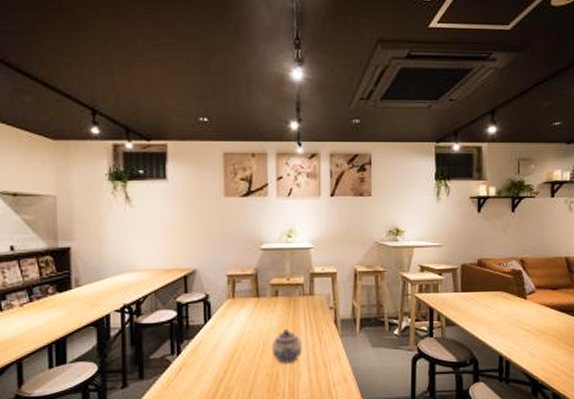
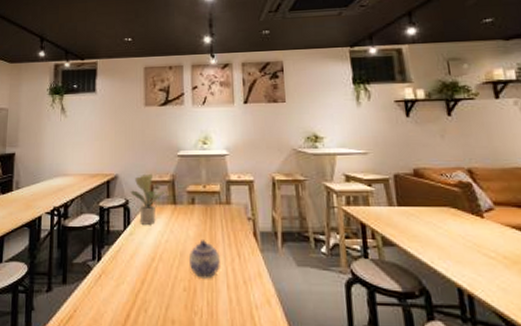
potted plant: none [210,267,250,318] -> present [130,173,167,225]

